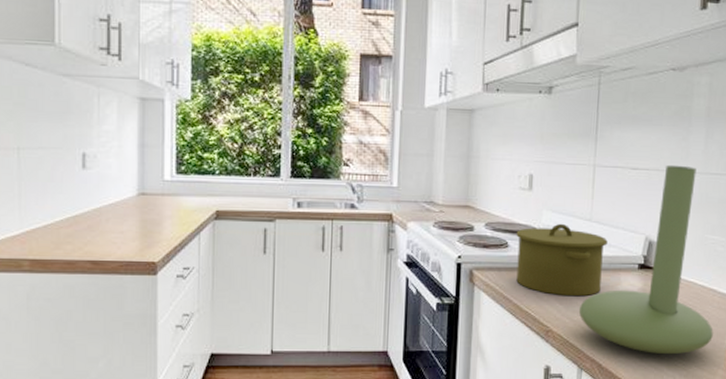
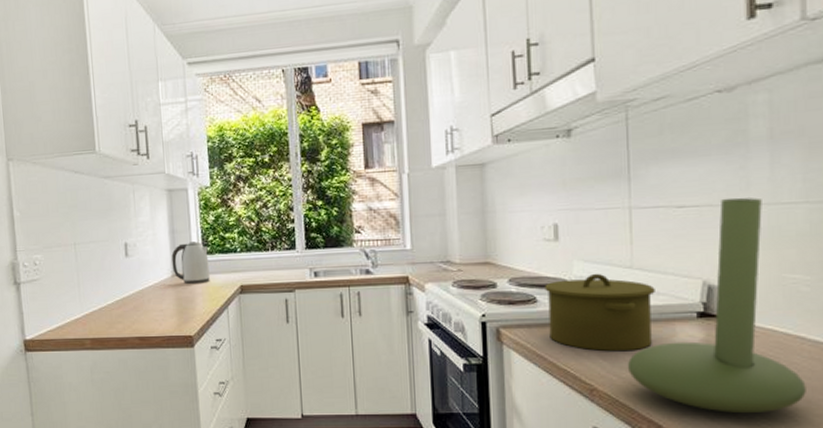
kettle: none [139,158,182,206] -> present [171,241,210,285]

